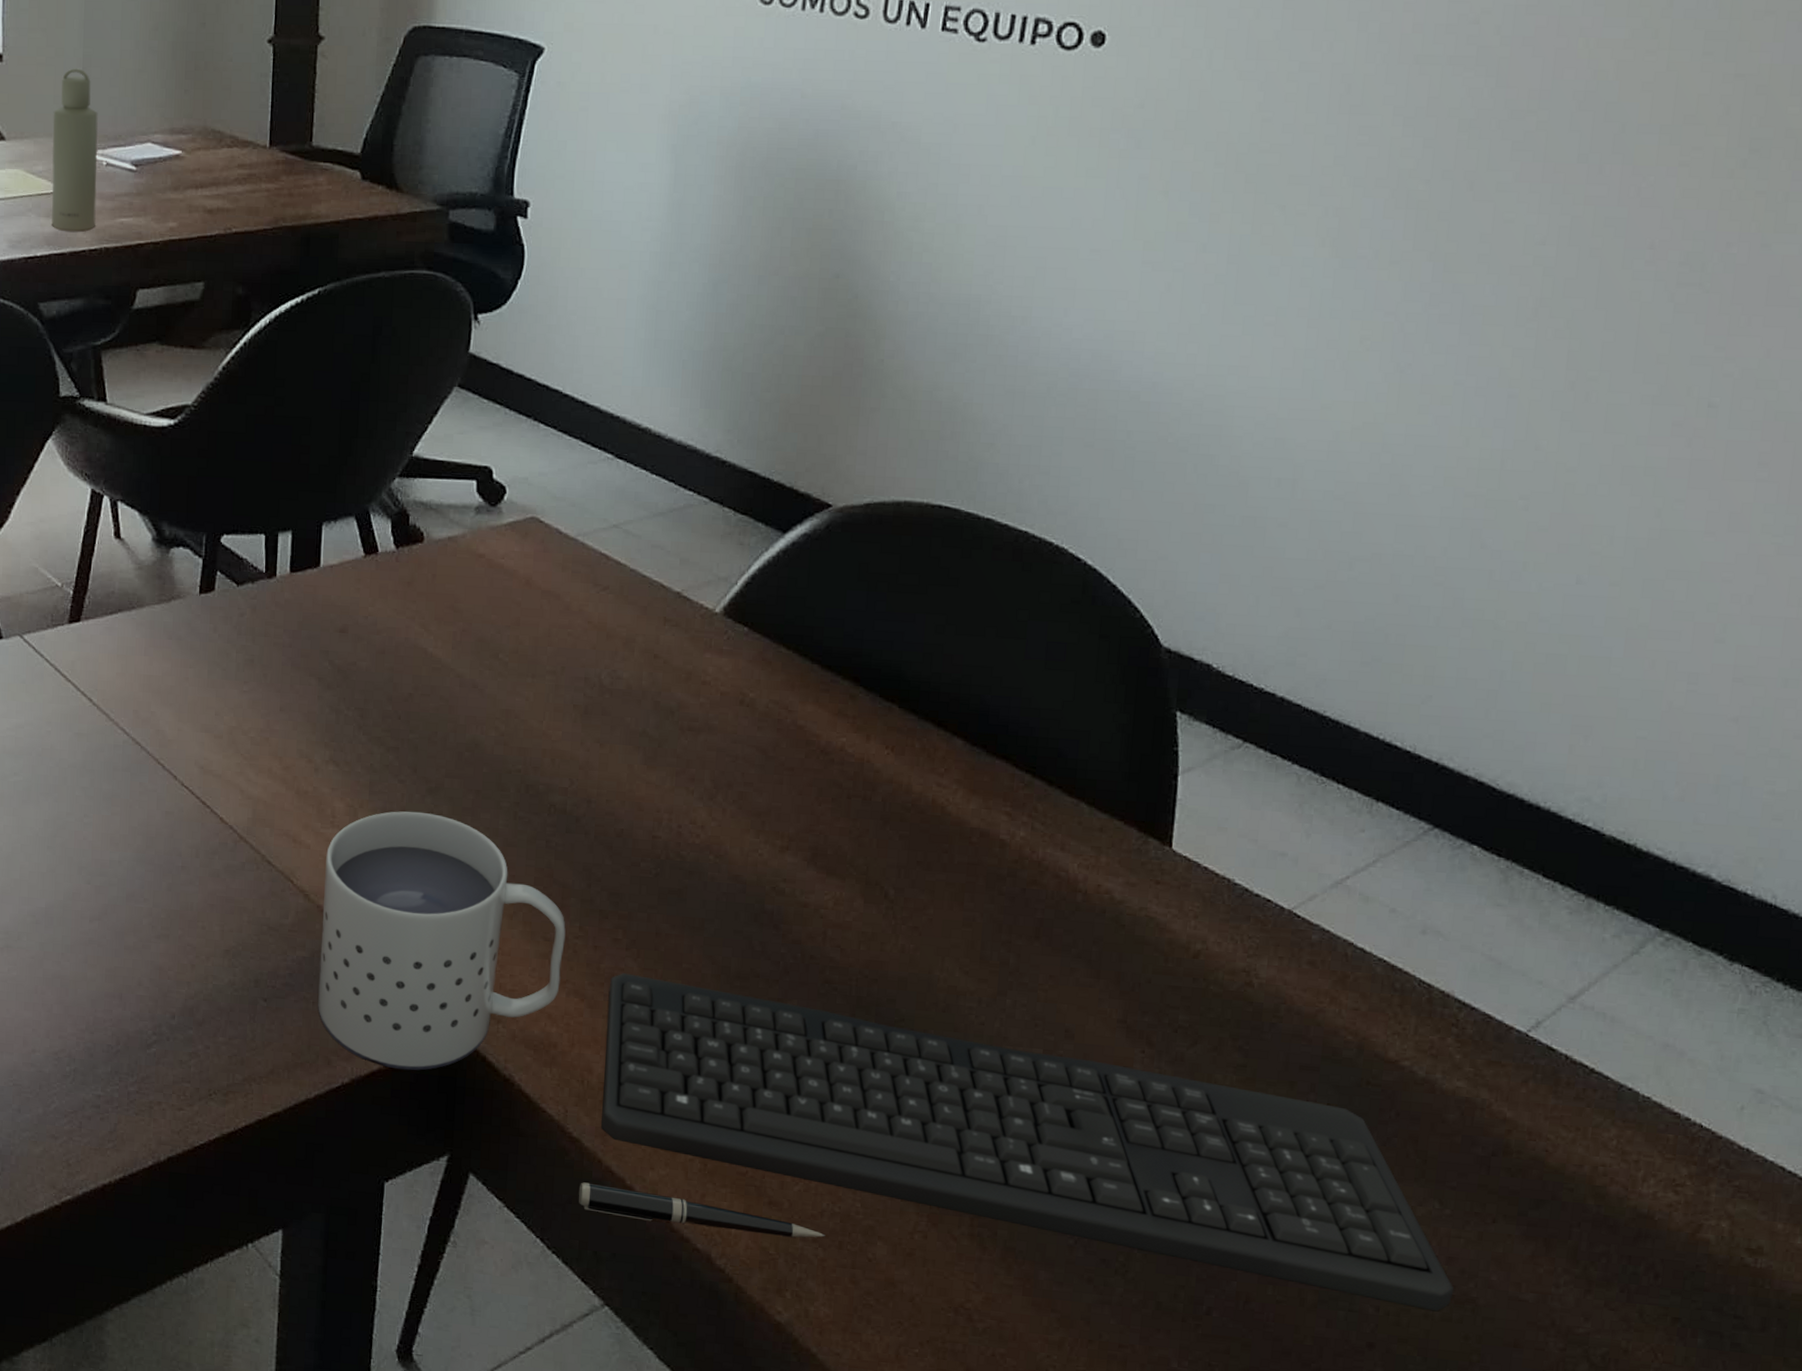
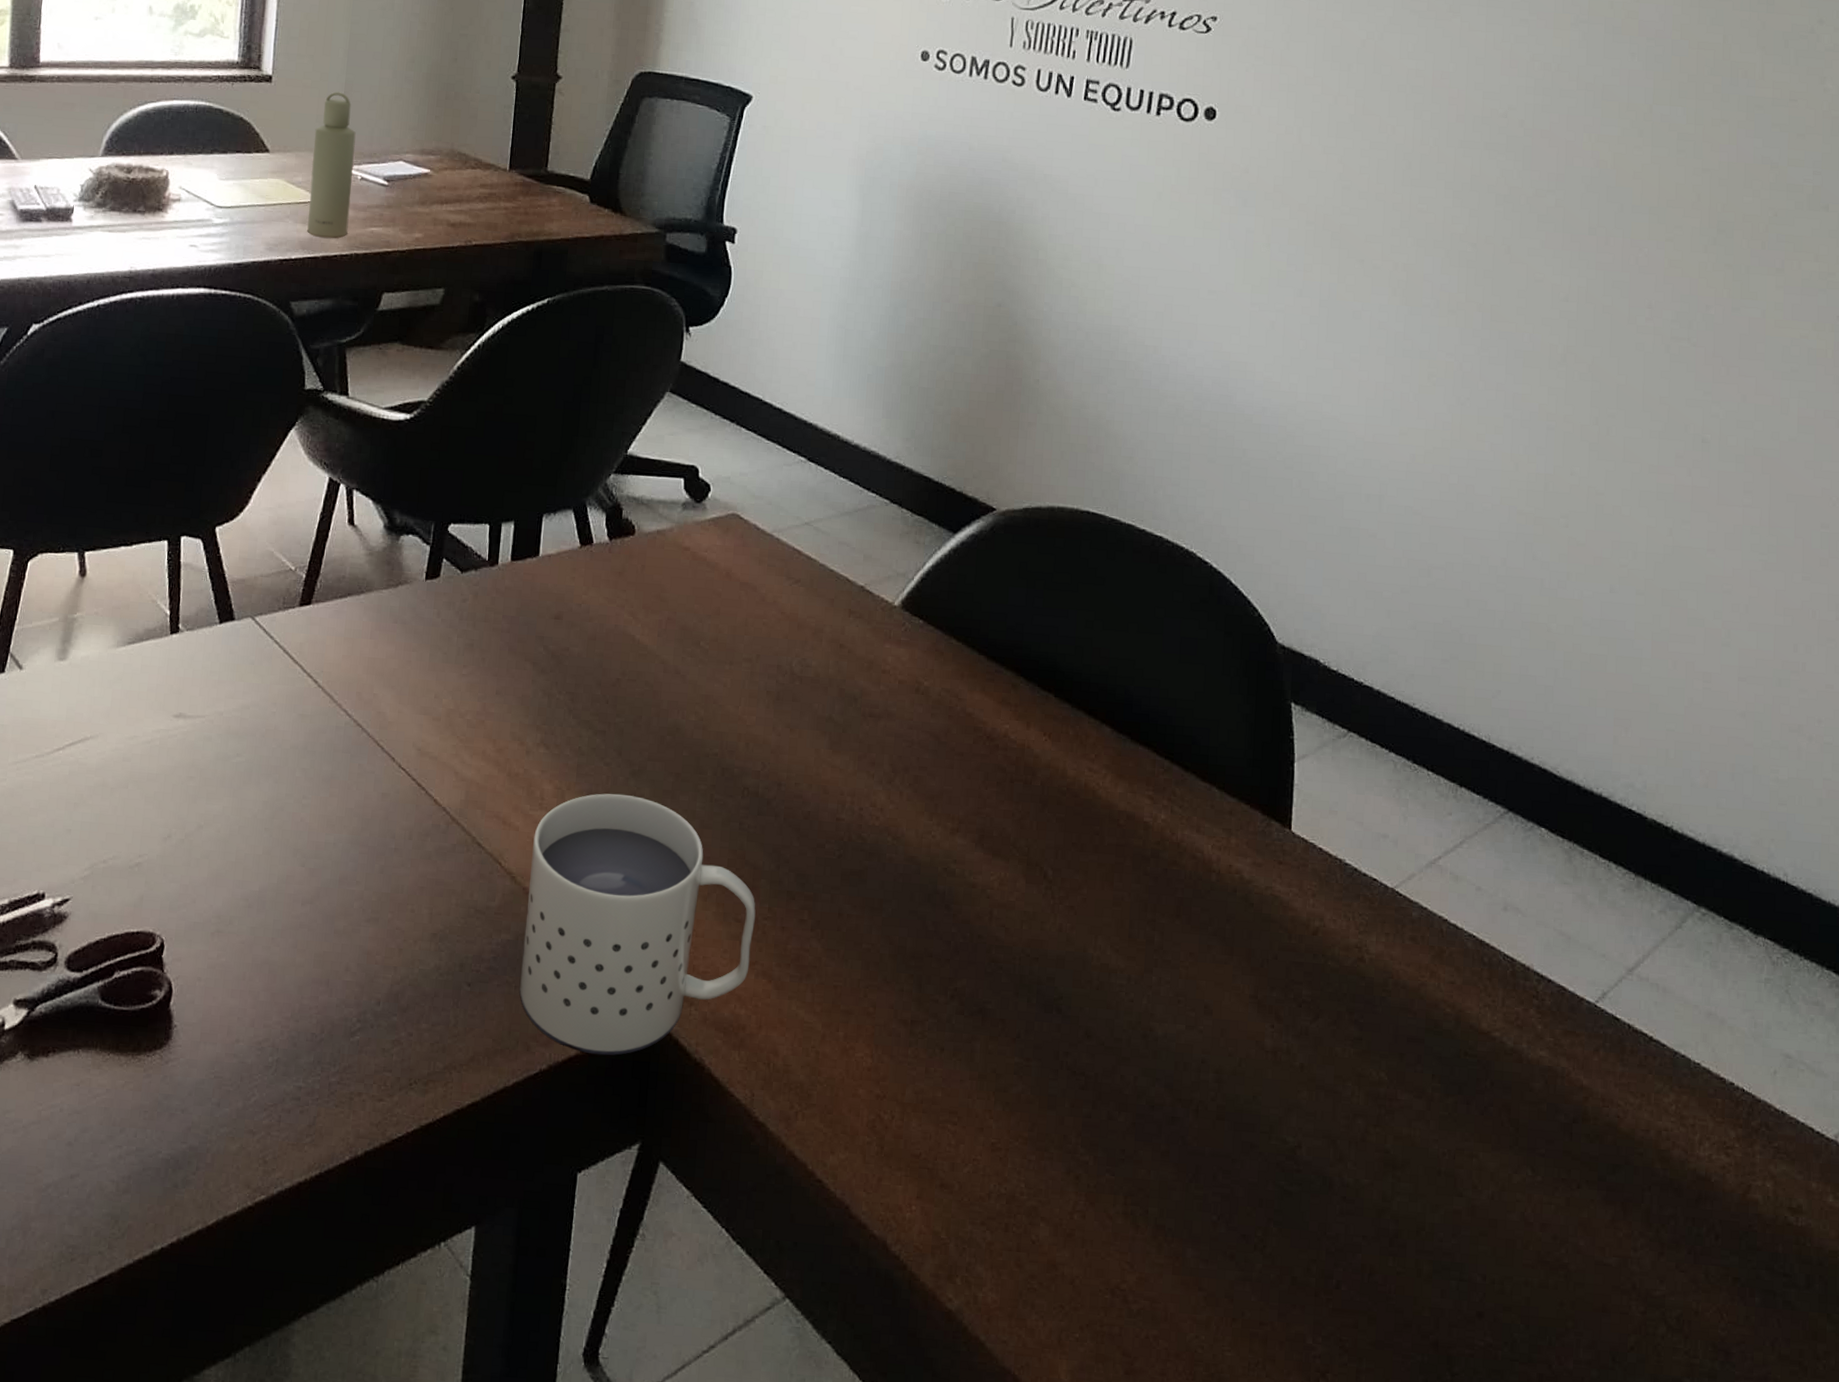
pen: present [578,1182,825,1238] -> none [762,1168,993,1221]
computer keyboard: present [601,973,1454,1312] -> none [785,954,1549,1279]

